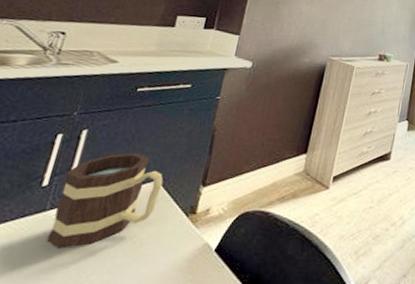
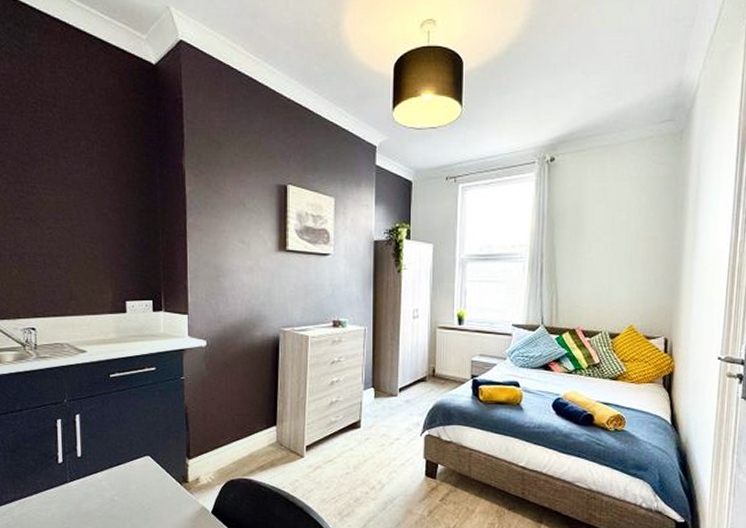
mug: present [47,153,163,249] -> none [73,432,154,512]

